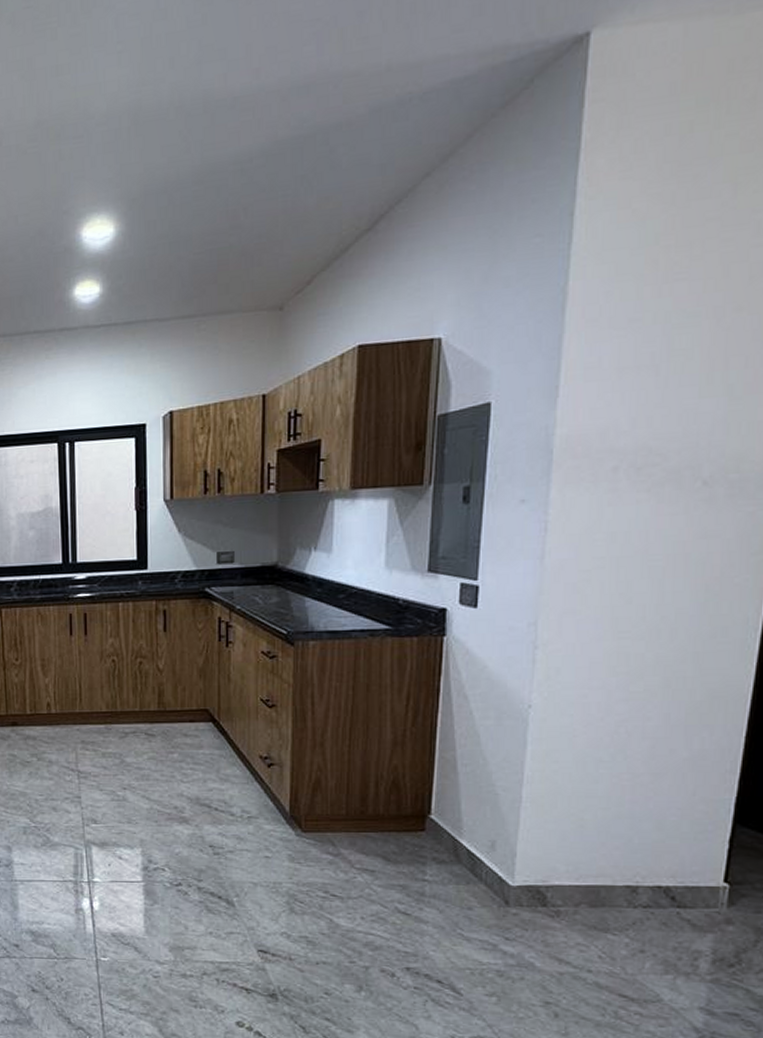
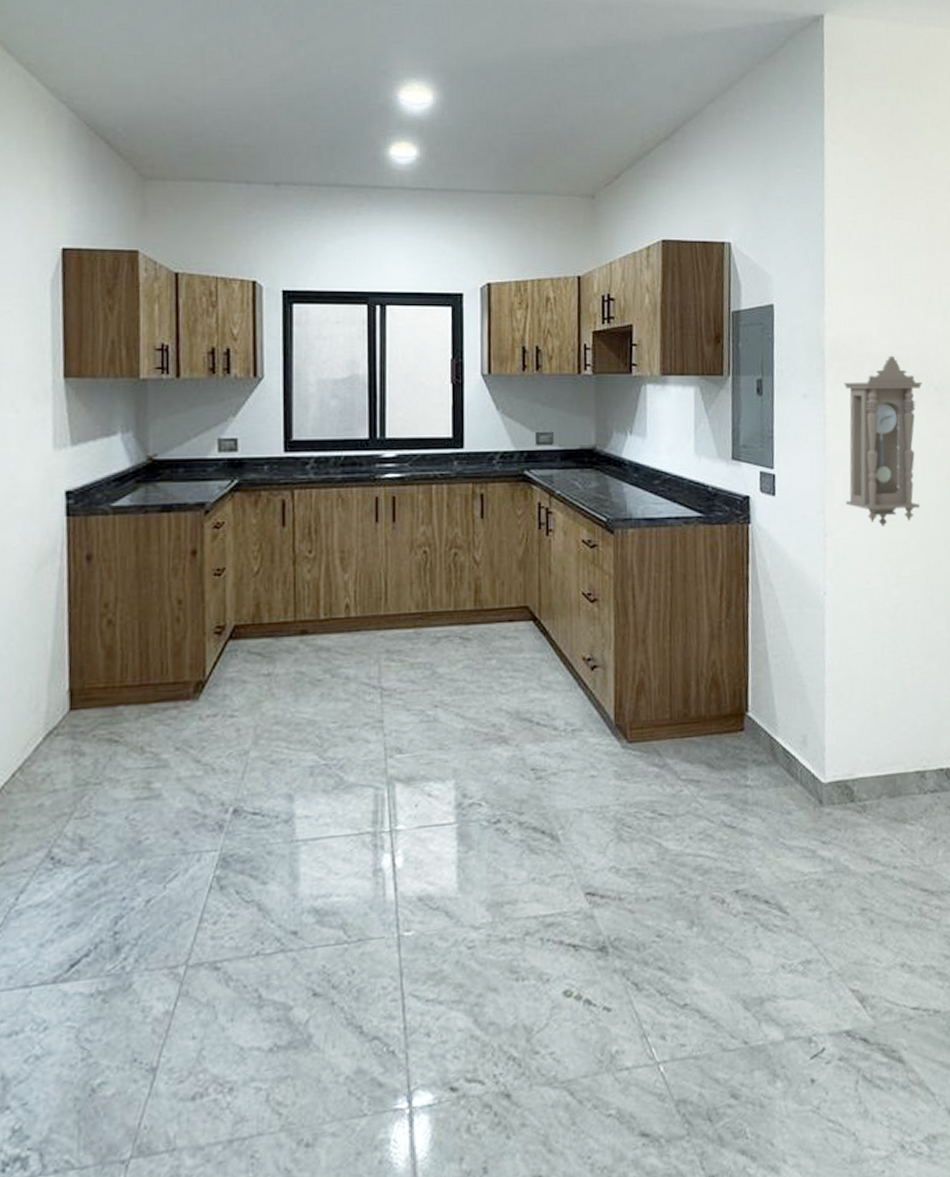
pendulum clock: none [564,448,686,639] -> present [843,355,923,526]

